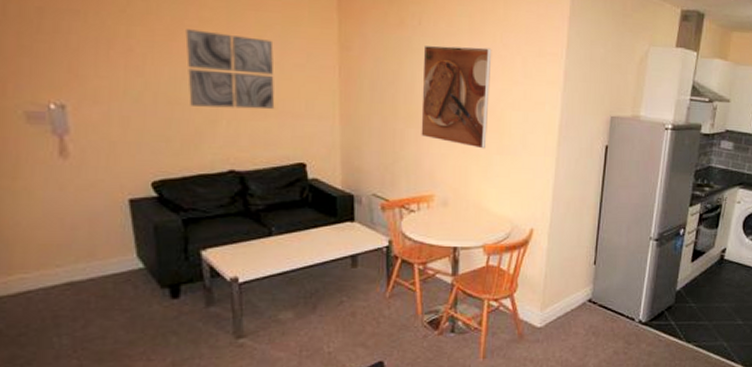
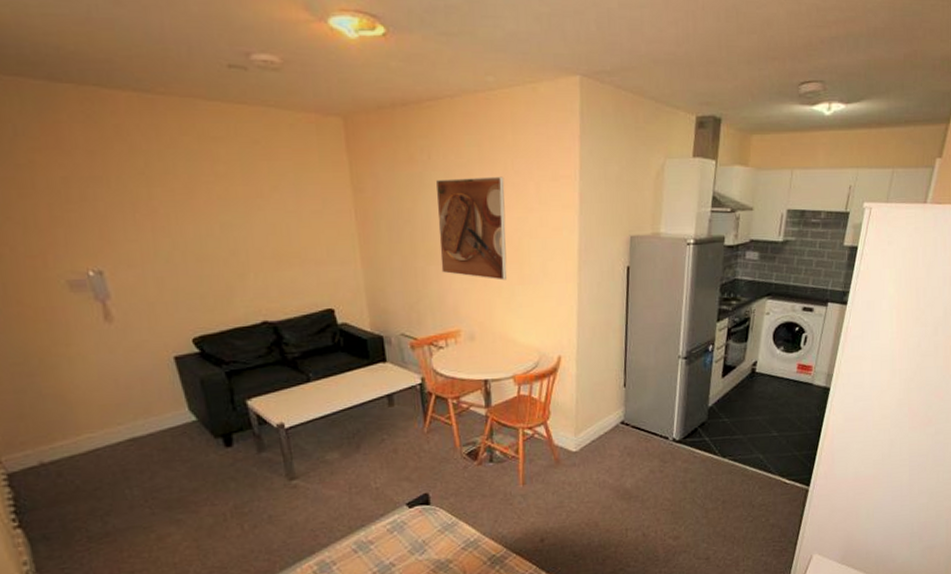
wall art: present [185,29,275,110] -> none [203,185,298,262]

